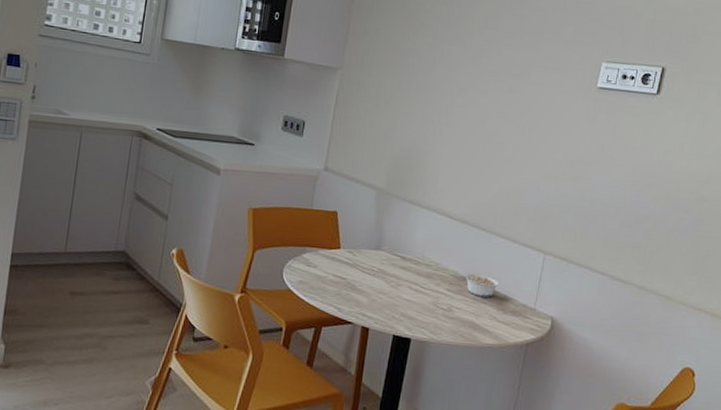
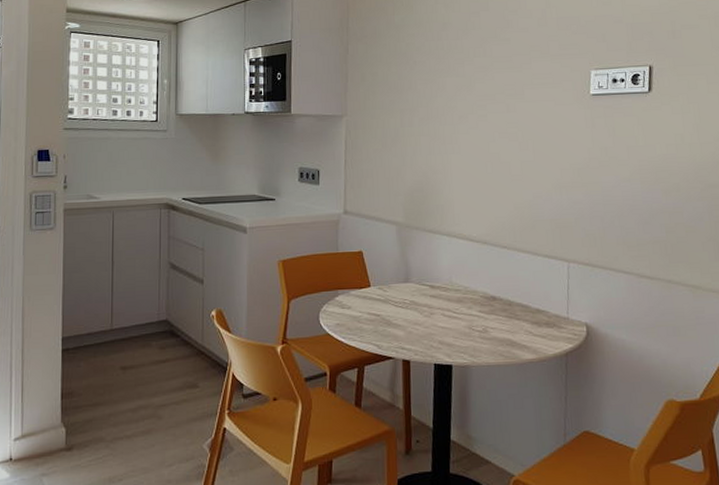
legume: present [464,273,500,297] -> none [494,291,530,314]

